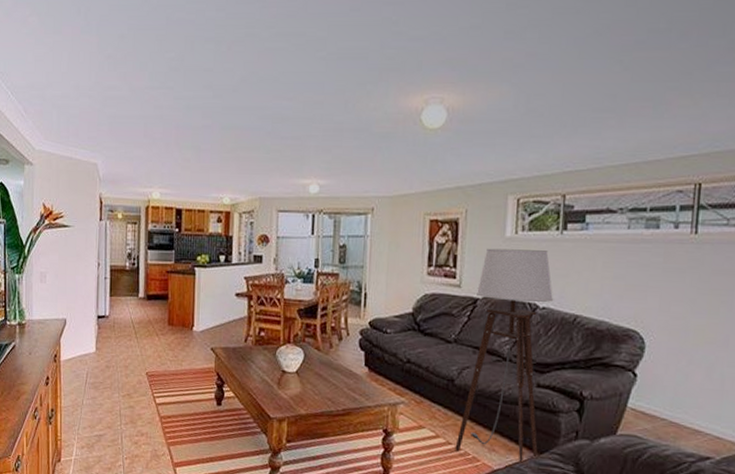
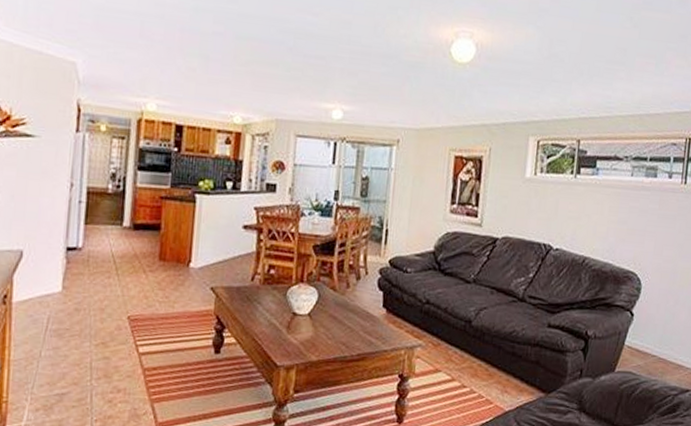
floor lamp: present [455,248,554,464] -> none [469,188,566,405]

